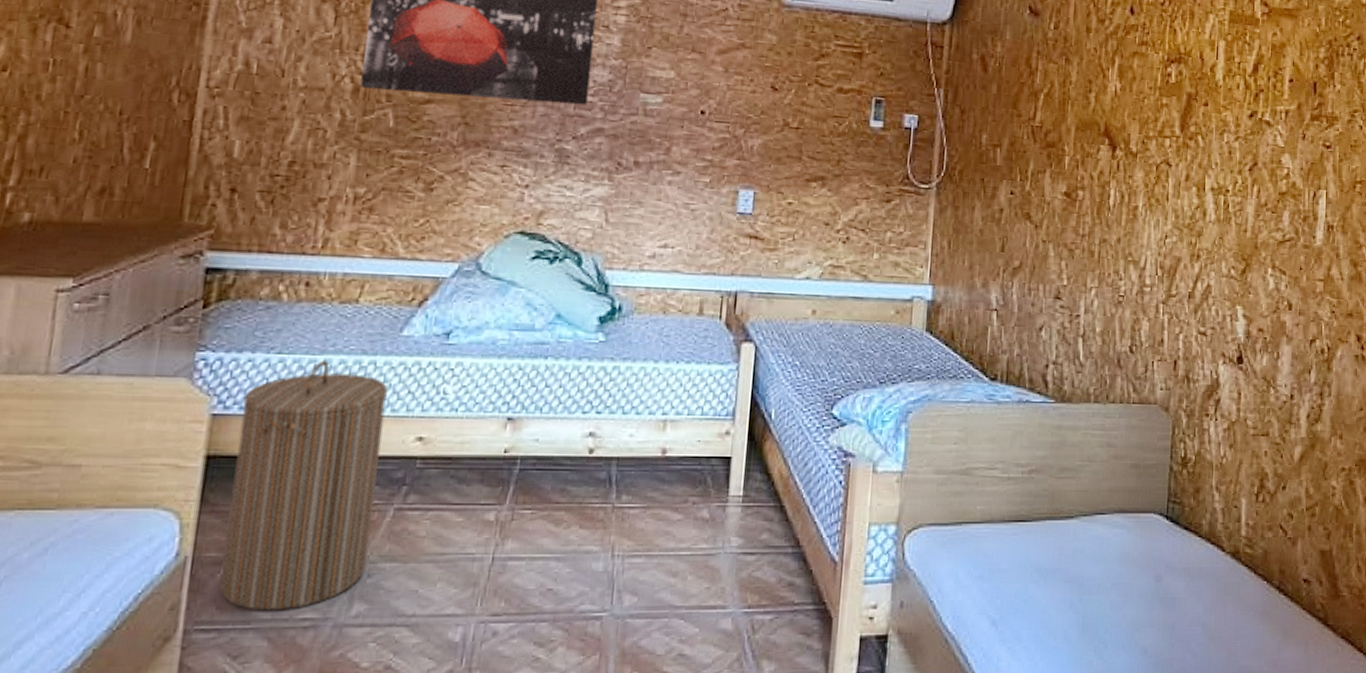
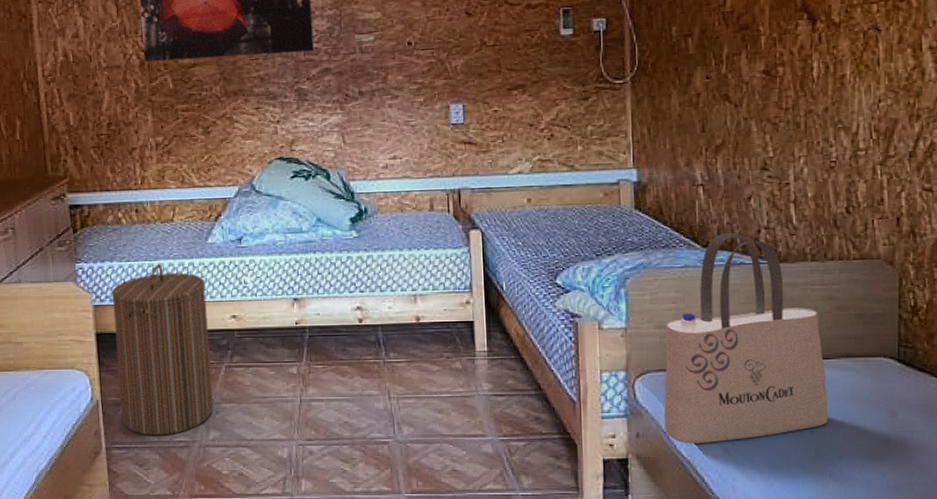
tote bag: none [932,365,1099,616] -> present [664,232,828,444]

